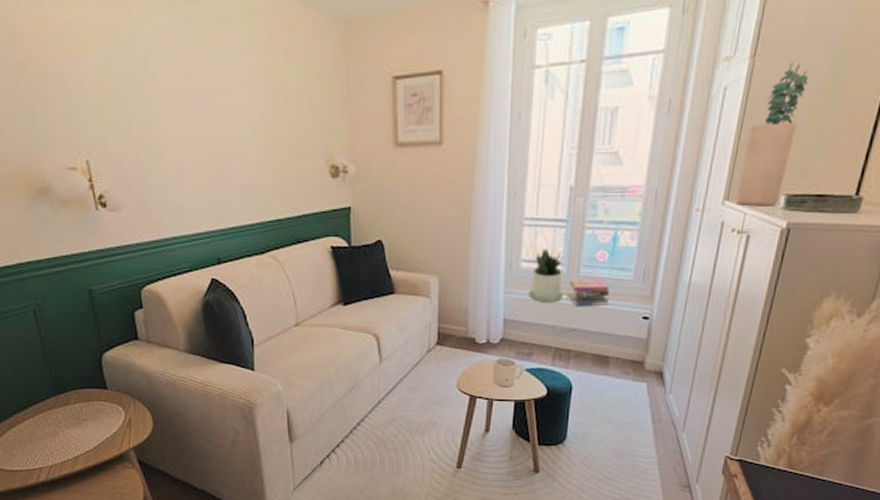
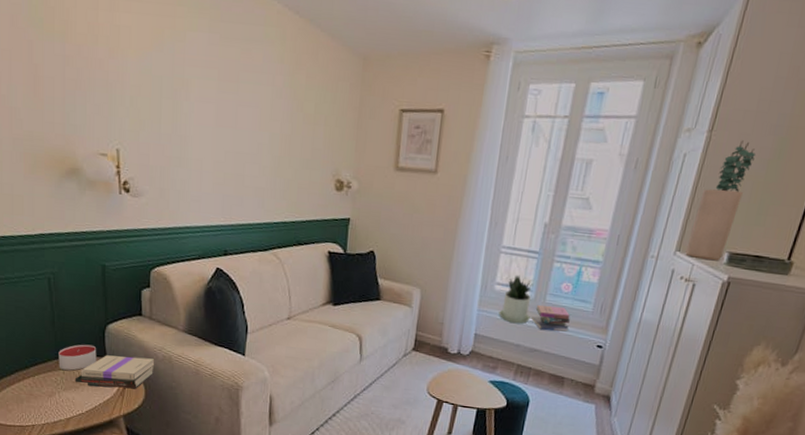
candle: none [56,377,97,407] -> present [59,344,97,371]
books: none [76,384,159,420] -> present [74,355,155,389]
mug: present [492,358,524,388] -> none [459,368,488,396]

